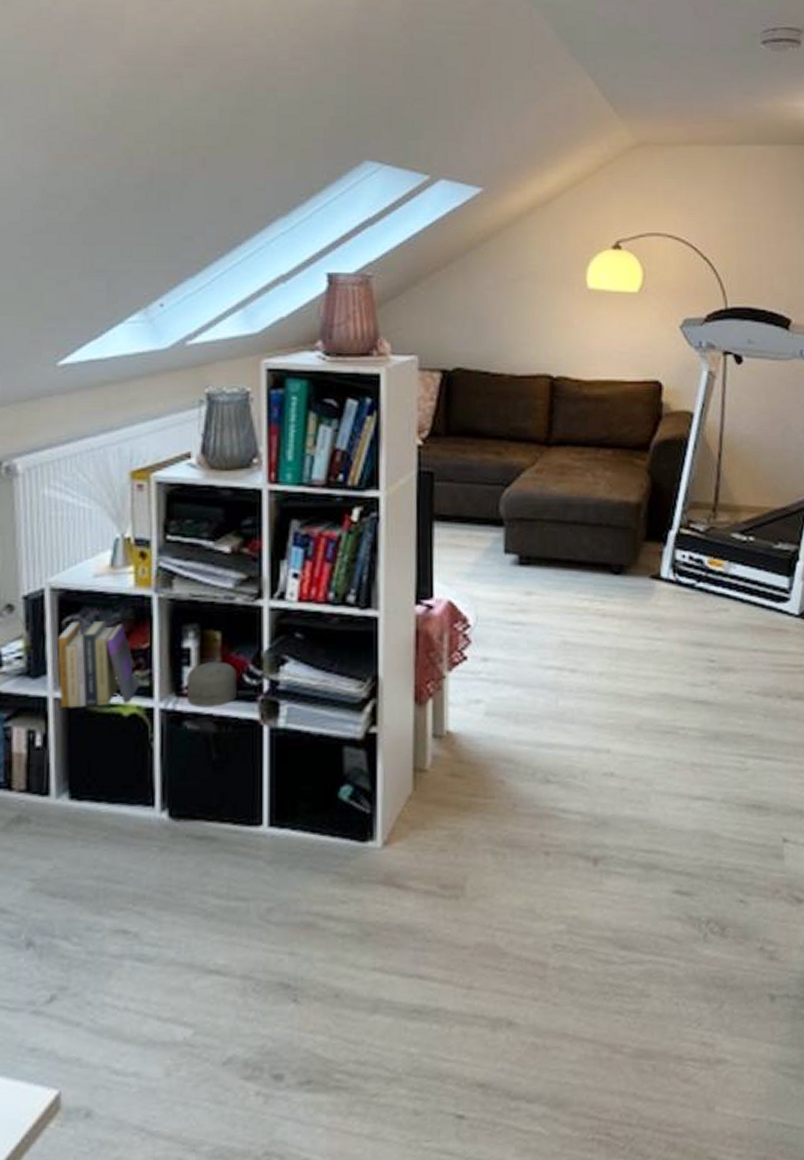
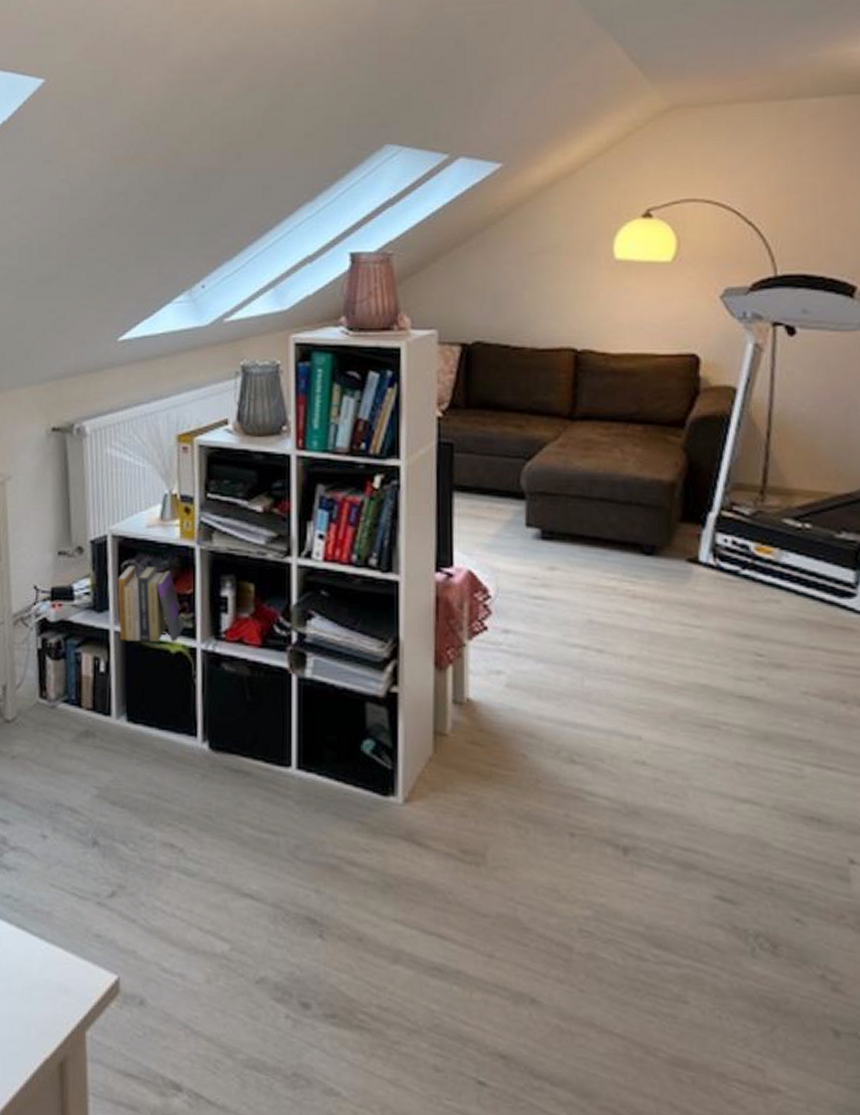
decorative box: present [186,661,237,708] -> none [224,611,268,653]

